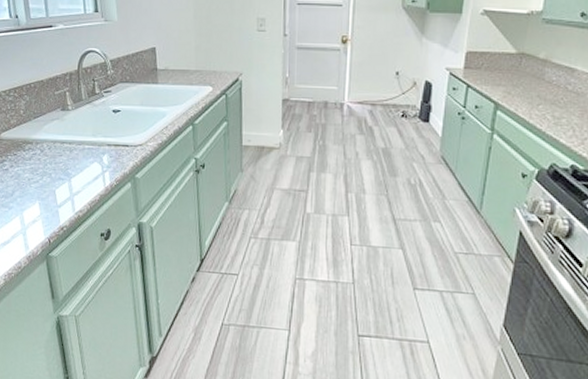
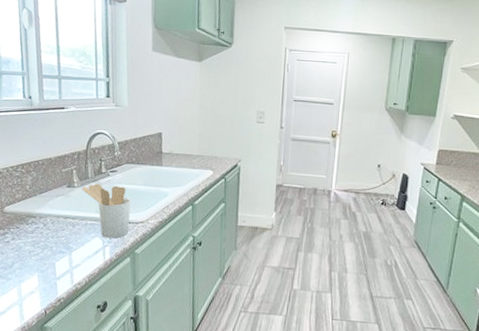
utensil holder: none [76,105,128,163] -> present [82,183,132,239]

